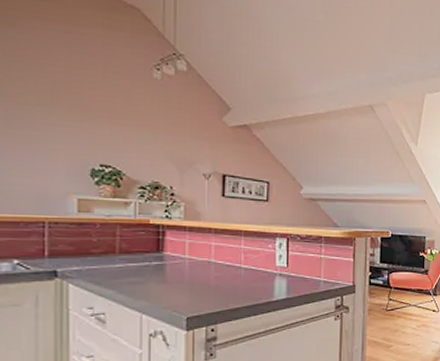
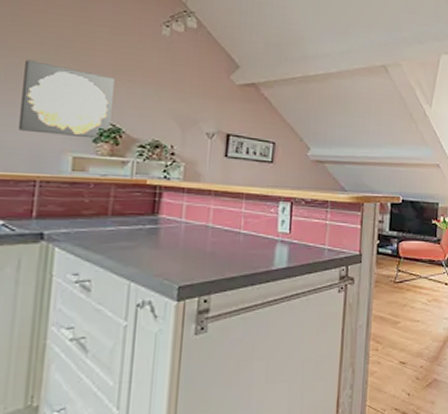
wall art: none [22,105,111,182] -> present [18,60,115,139]

